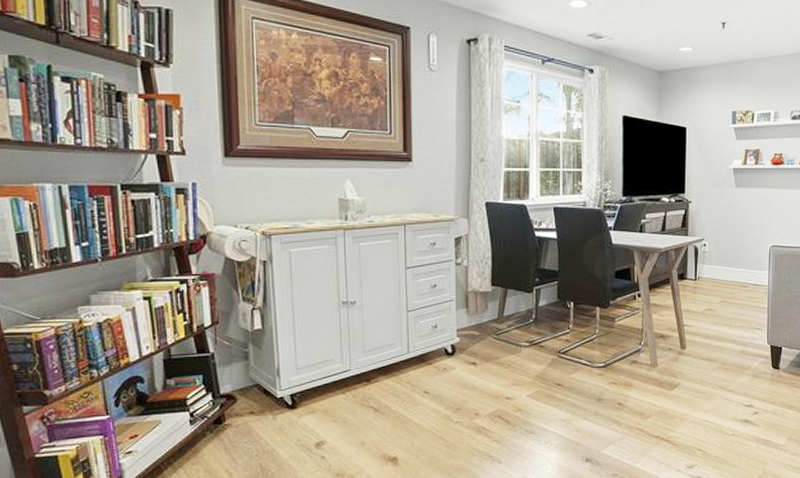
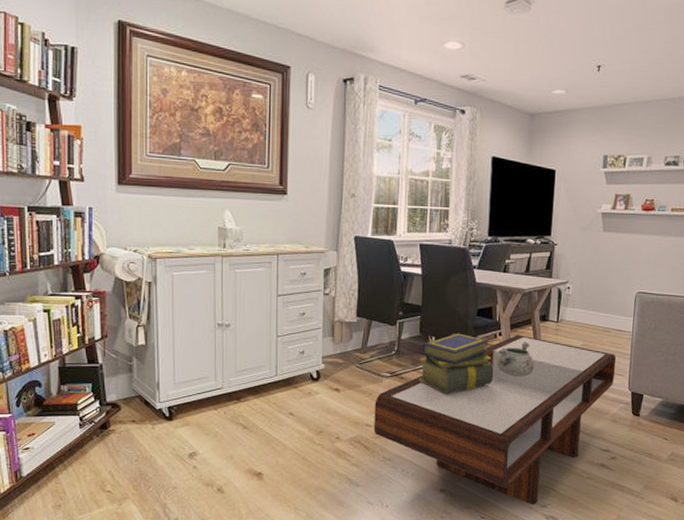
coffee table: none [514,295,755,467] -> present [373,335,617,504]
stack of books: none [558,297,635,360] -> present [418,333,494,394]
decorative bowl: none [636,302,674,339] -> present [496,342,534,378]

